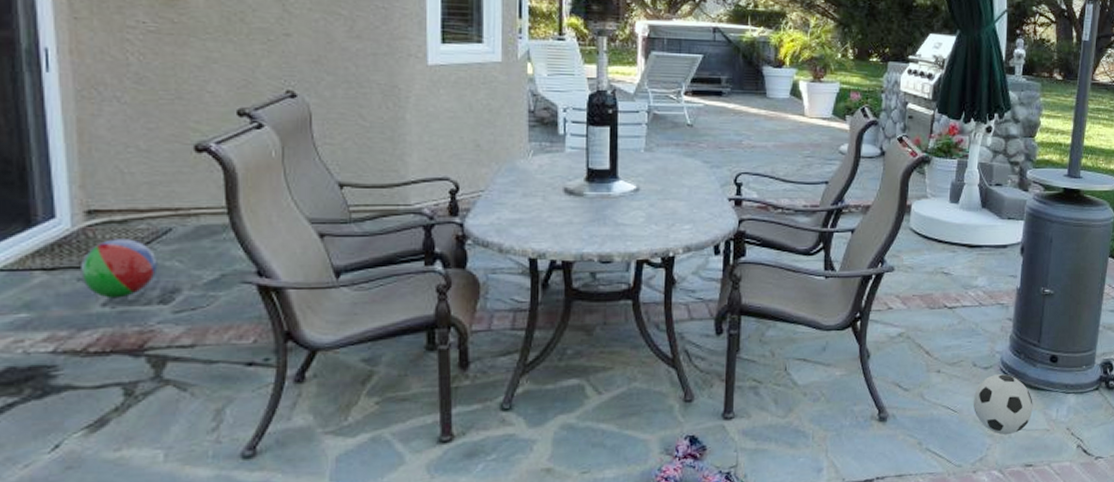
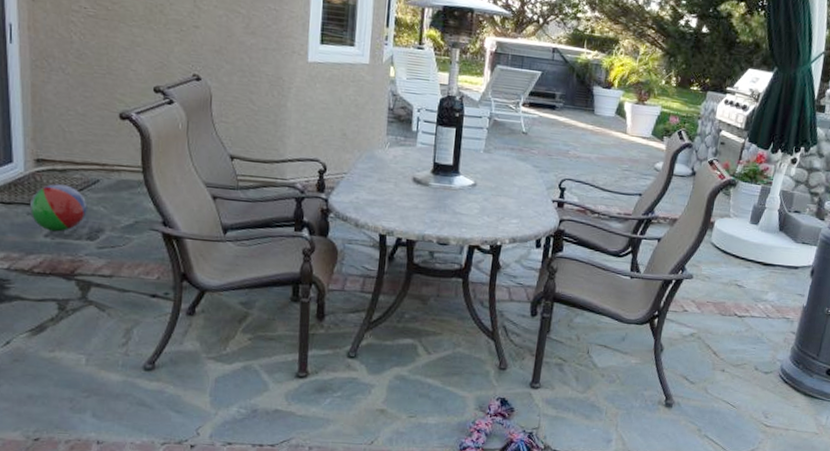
soccer ball: present [973,374,1033,435] -> none [751,379,806,433]

